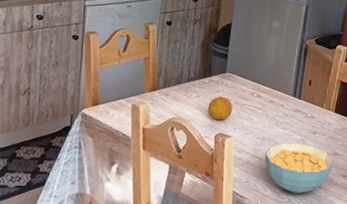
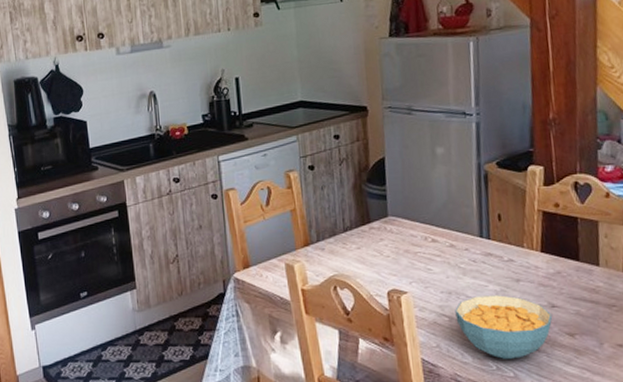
fruit: present [208,96,233,121] -> none [372,245,405,274]

